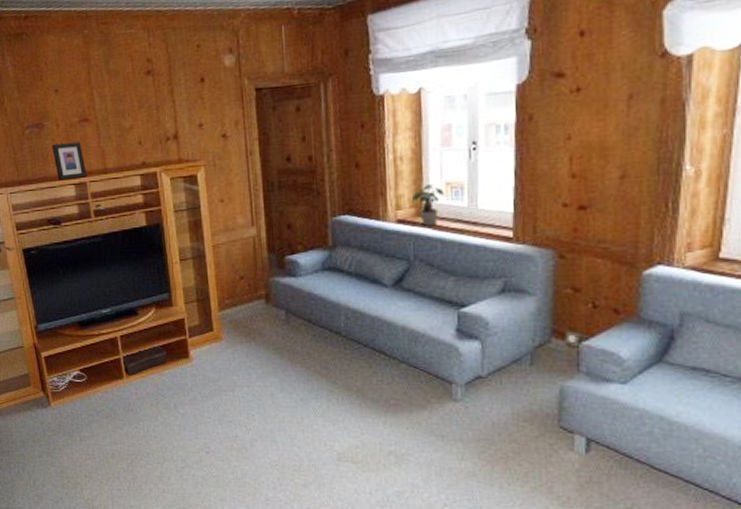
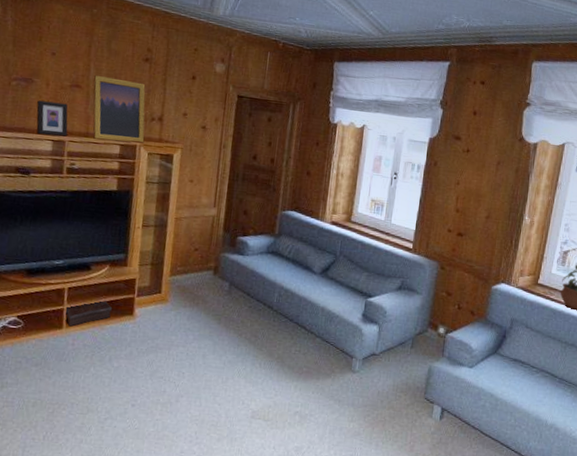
picture frame: none [100,100,164,175] -> present [93,76,146,144]
potted plant: present [411,184,445,226] -> none [344,198,370,231]

